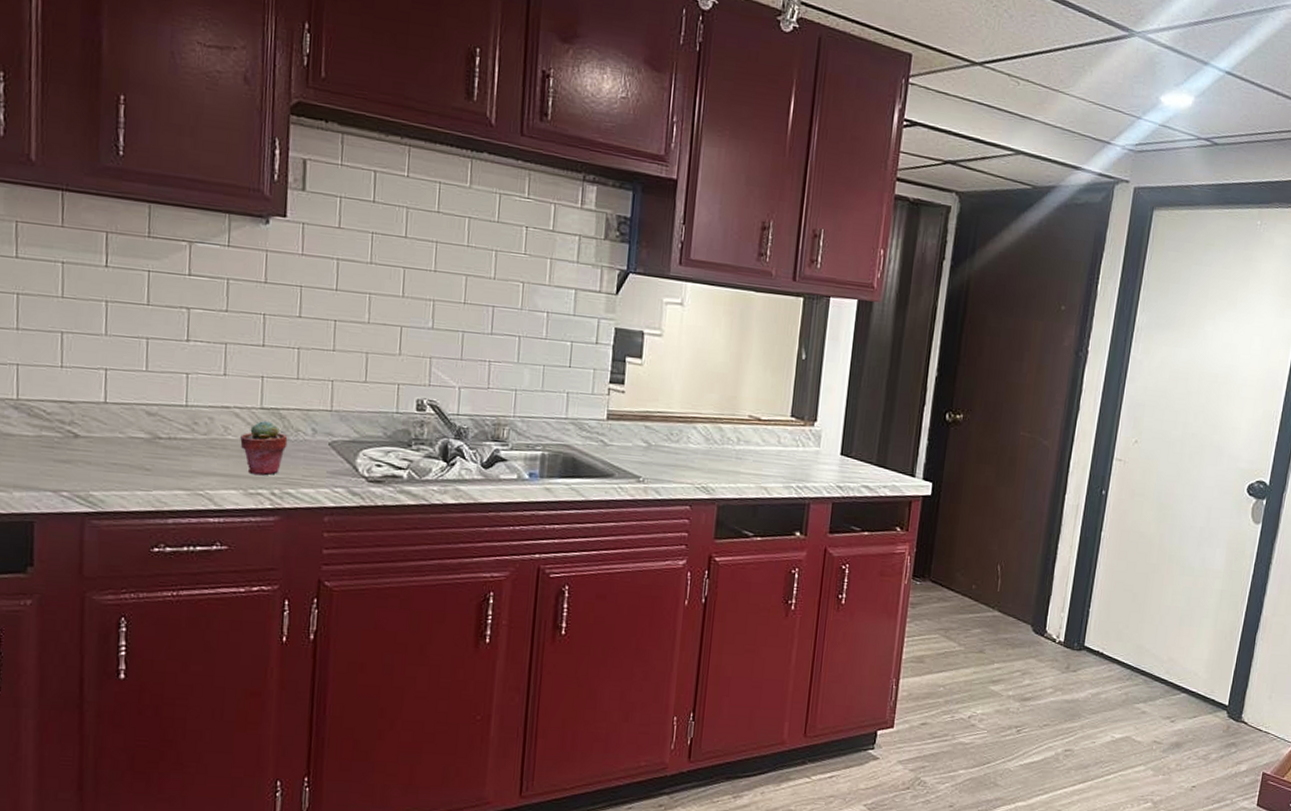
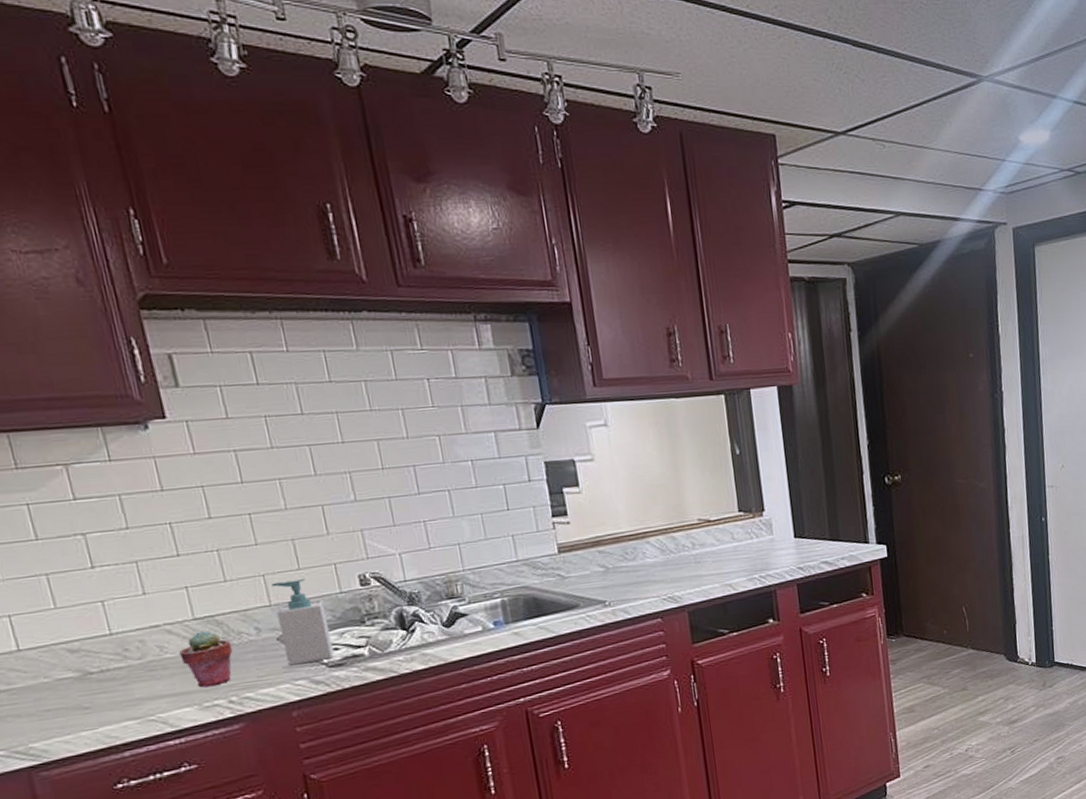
soap bottle: none [332,390,379,474] -> present [271,578,334,666]

